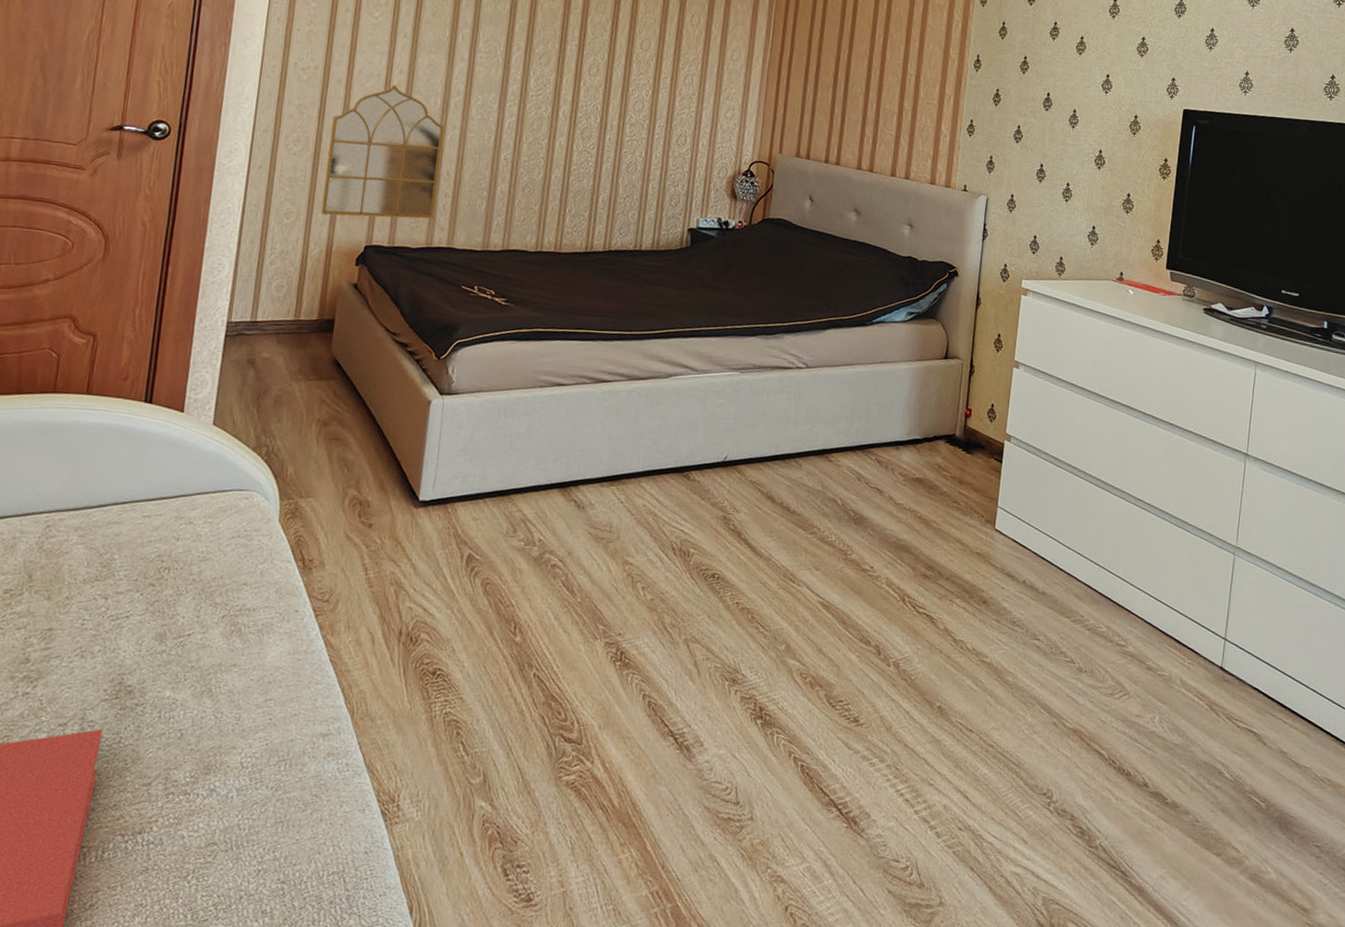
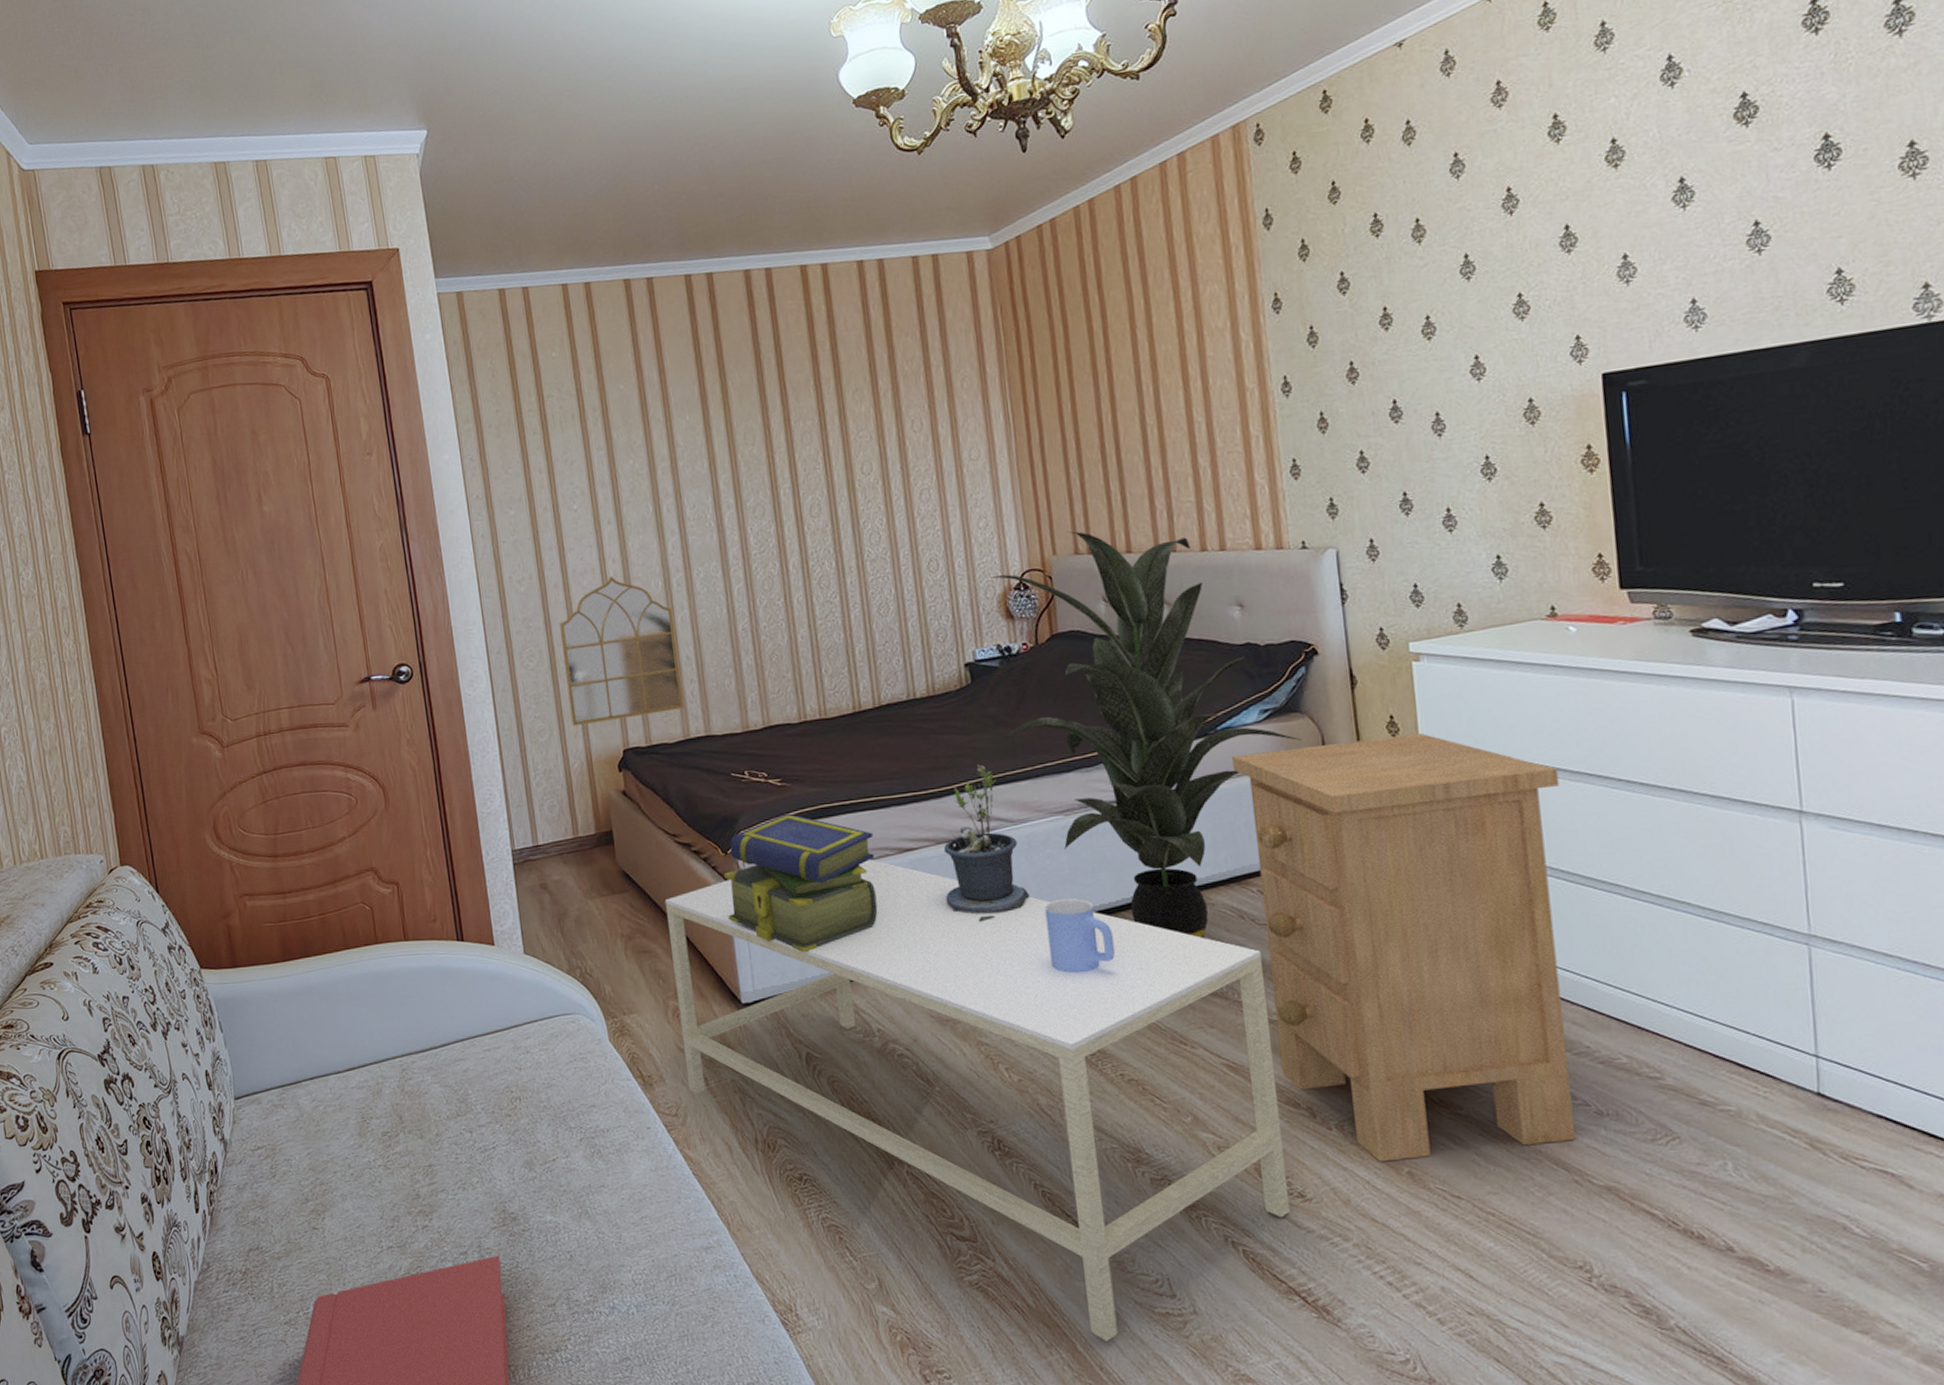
coffee table: none [347,383,867,842] -> present [664,859,1291,1341]
stack of books: none [426,331,577,461] -> present [724,813,878,953]
potted plant: none [625,316,697,455] -> present [934,764,1030,923]
mug: none [700,443,757,511] -> present [1044,898,1116,974]
indoor plant: none [706,137,933,493] -> present [990,531,1302,938]
nightstand: none [863,345,1102,697] -> present [1231,733,1576,1162]

